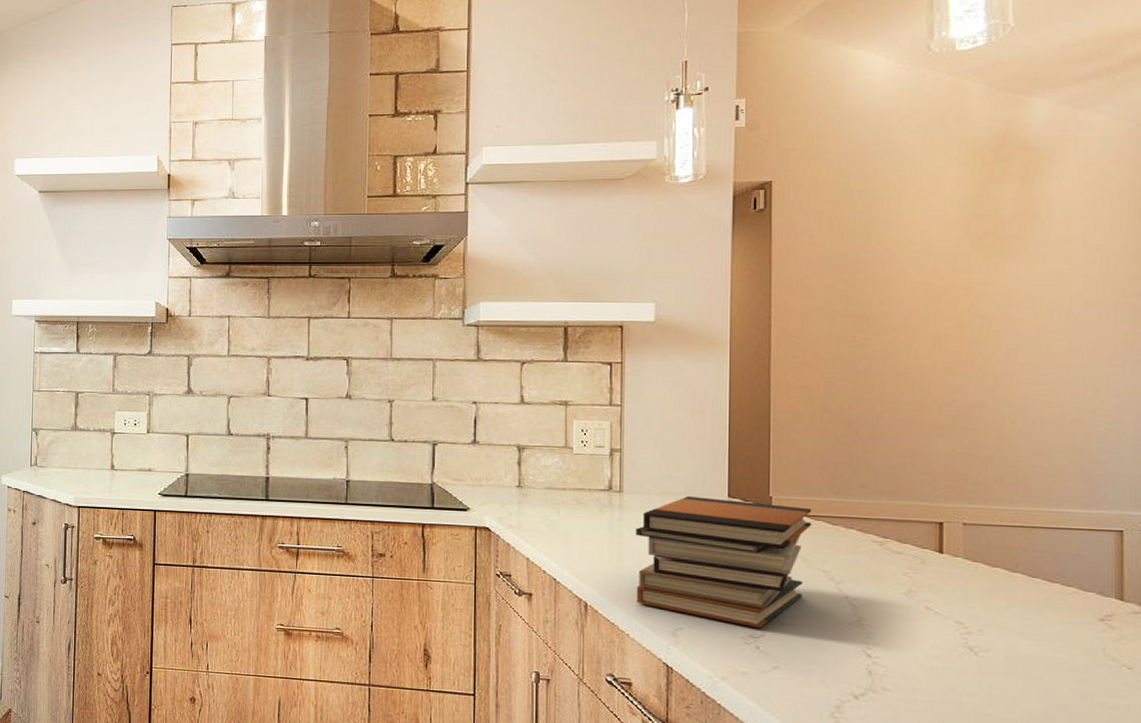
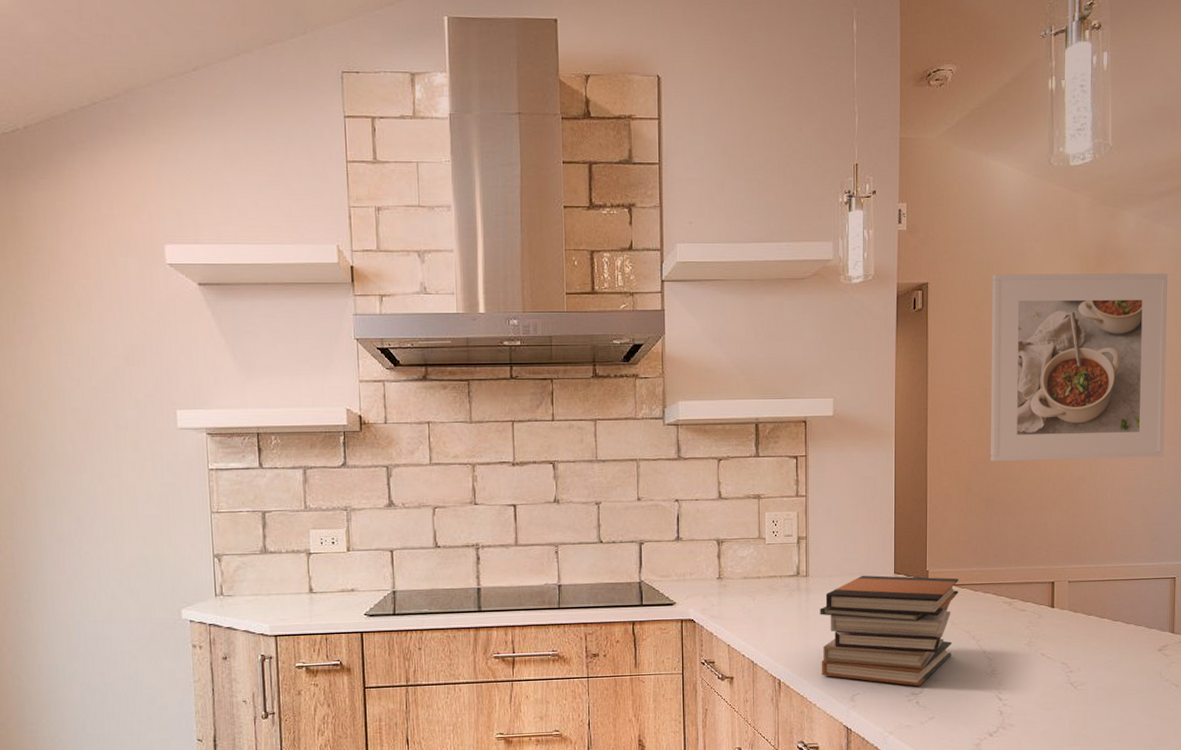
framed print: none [852,166,1100,382] -> present [990,273,1168,462]

